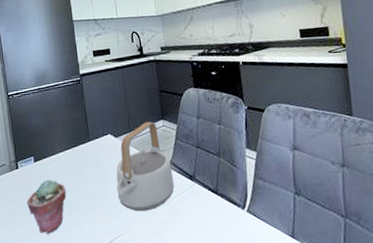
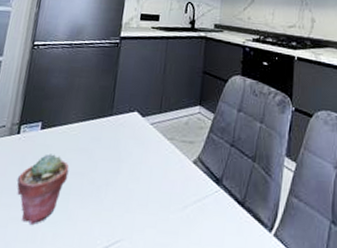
teapot: present [116,121,175,212] -> none [127,105,199,215]

